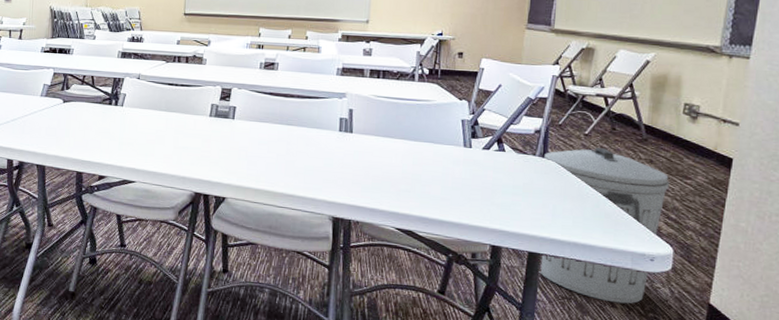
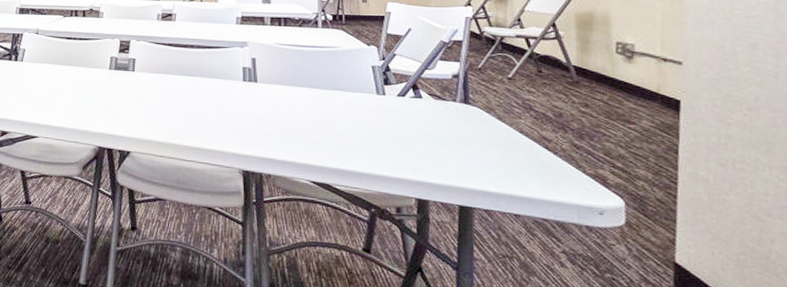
trash can: present [539,148,670,304] -> none [463,92,611,263]

